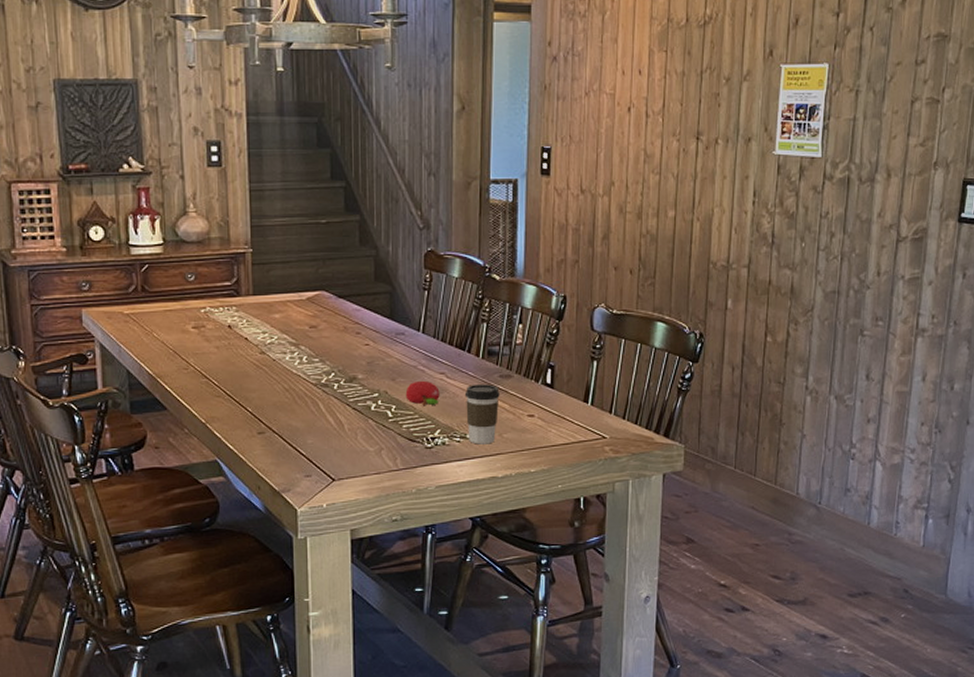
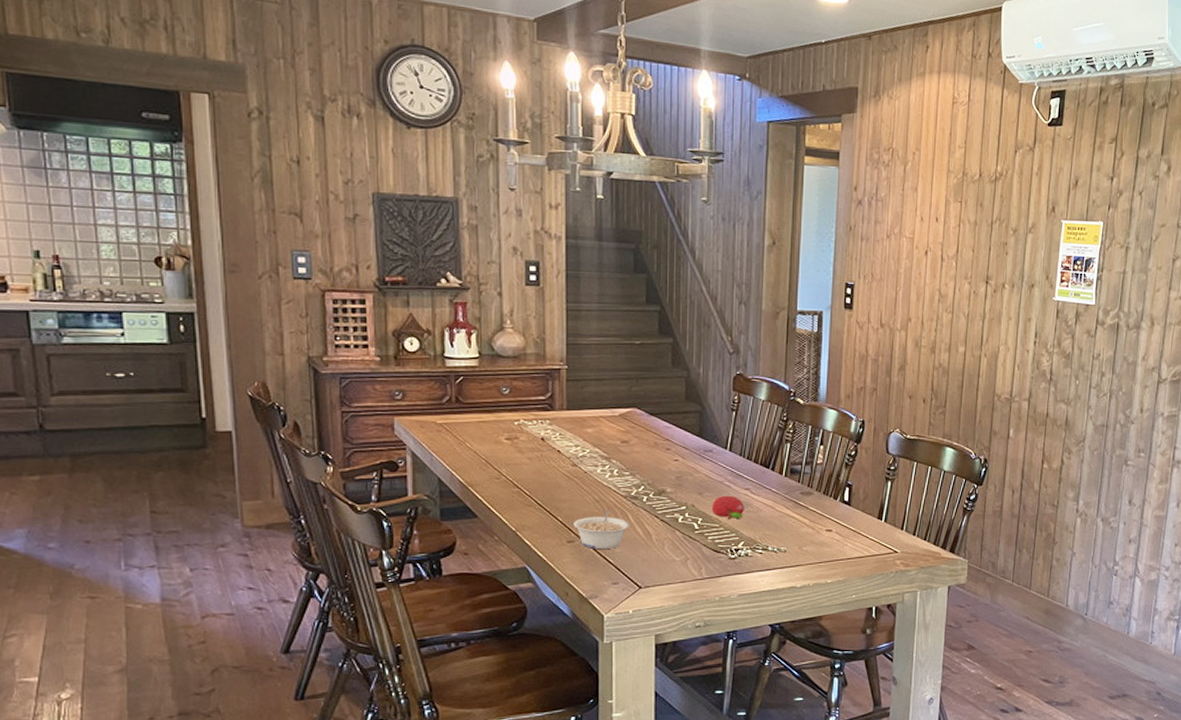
legume: none [263,398,321,441] -> present [574,509,630,550]
coffee cup: present [464,384,500,445] -> none [767,500,801,556]

